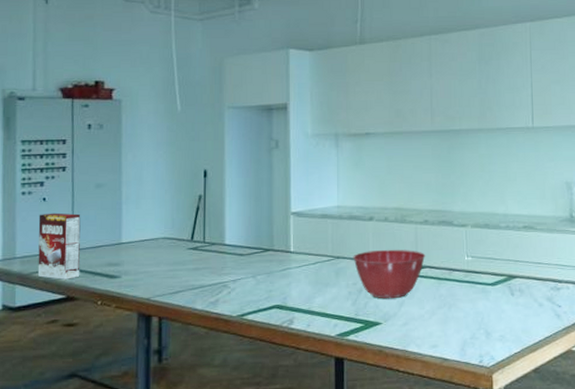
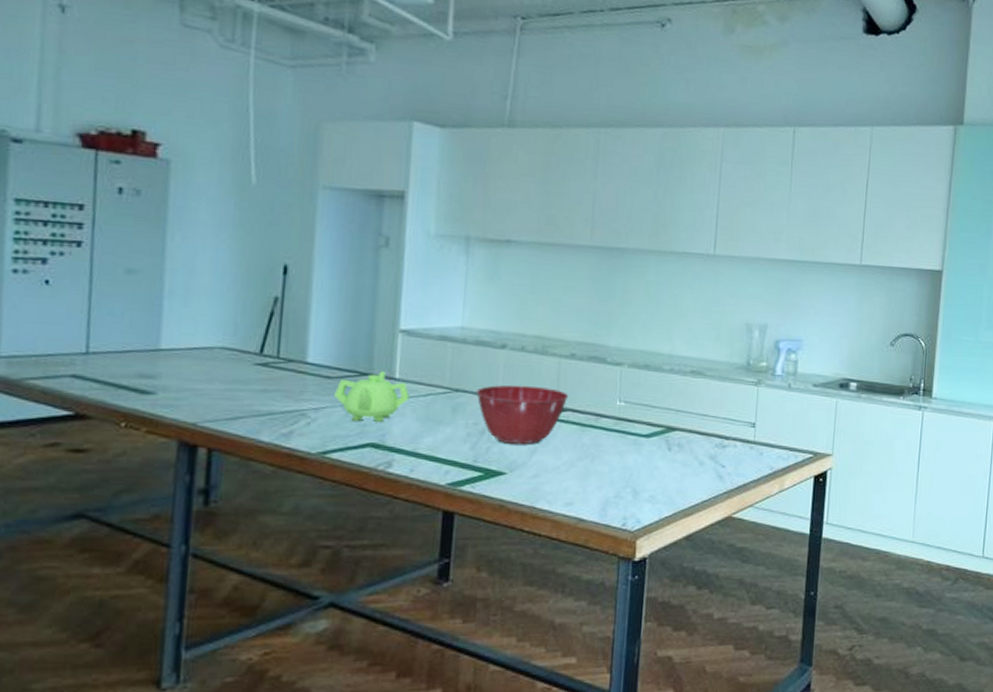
cereal box: present [37,212,81,280] -> none [32,301,102,391]
teapot: none [247,247,302,288] -> present [334,371,410,422]

